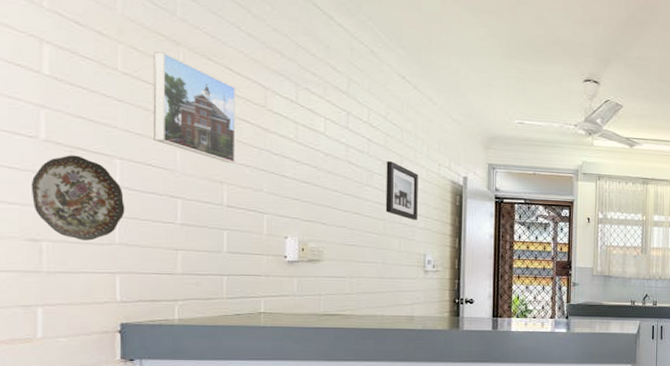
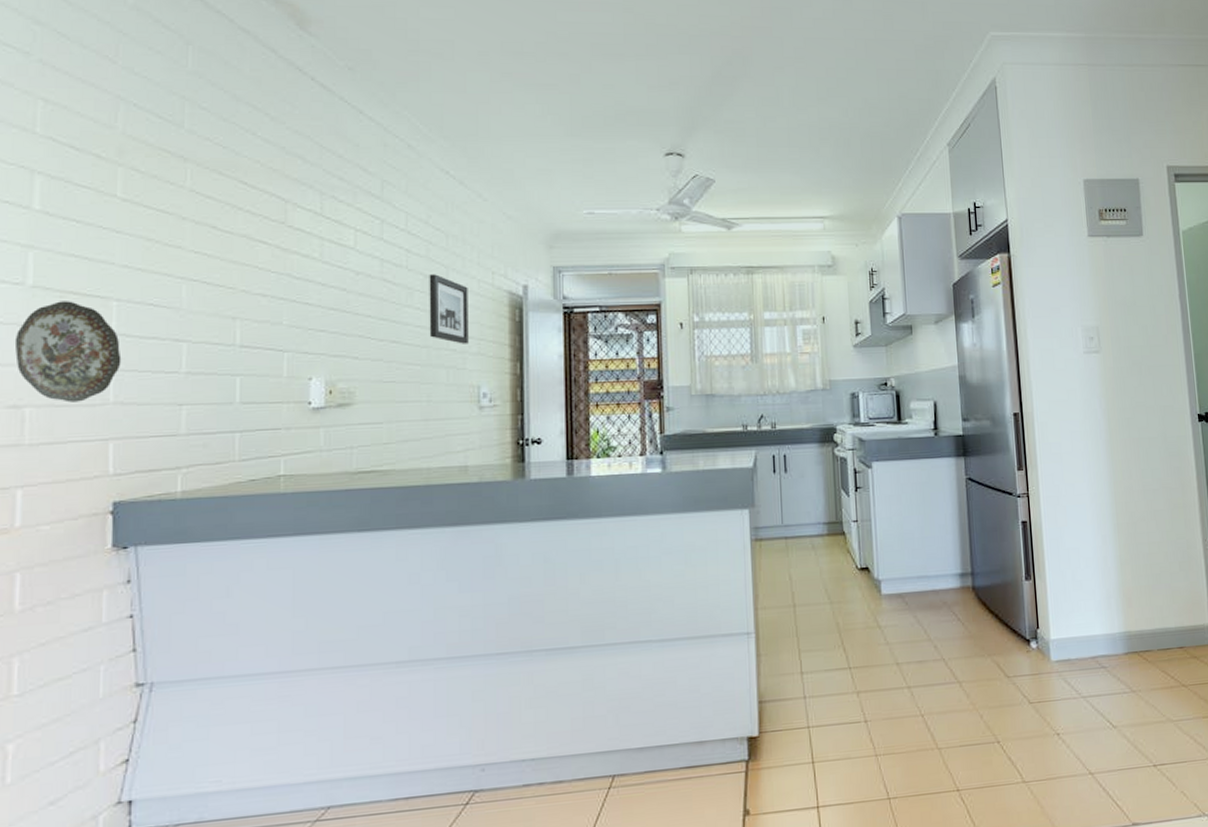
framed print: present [153,51,236,164] -> none [155,171,252,294]

